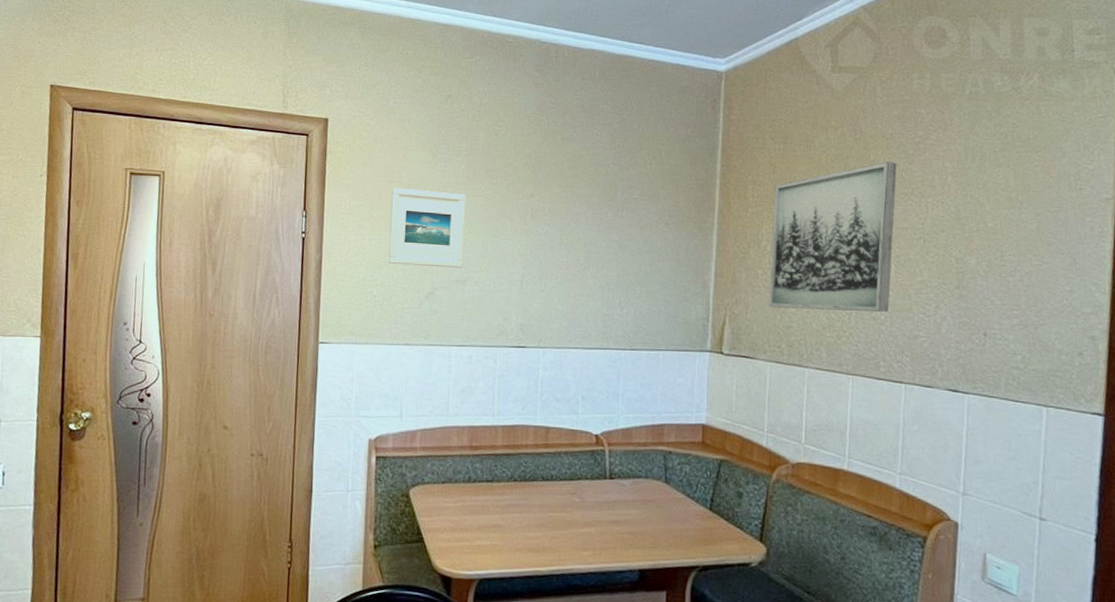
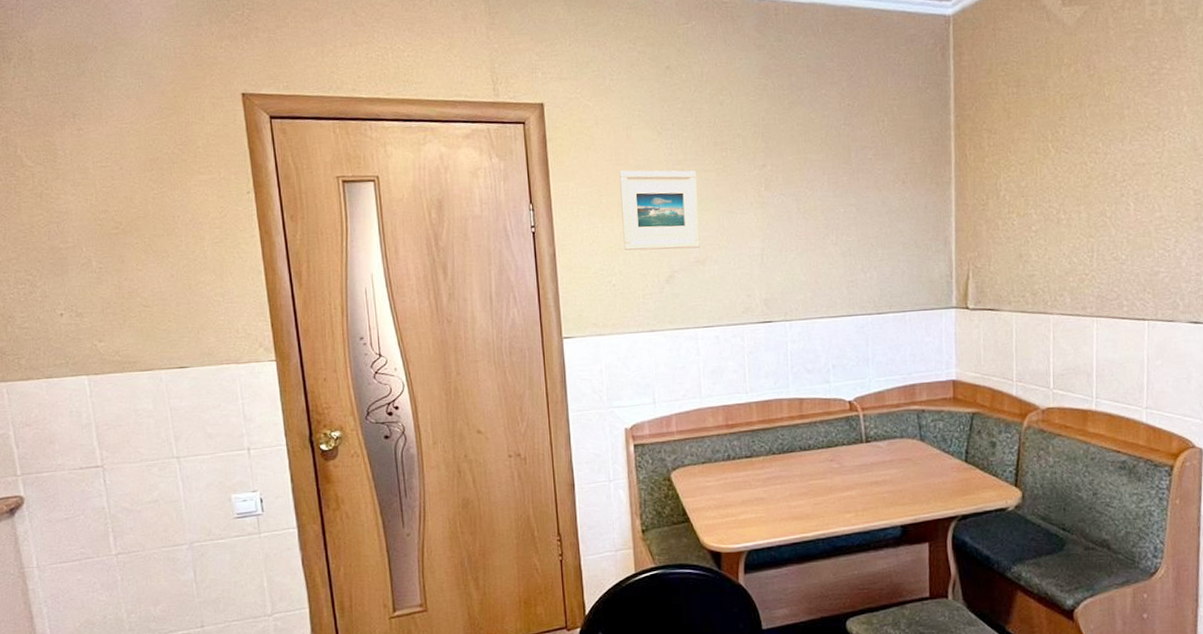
wall art: present [768,162,897,312] -> none [1010,96,1133,258]

